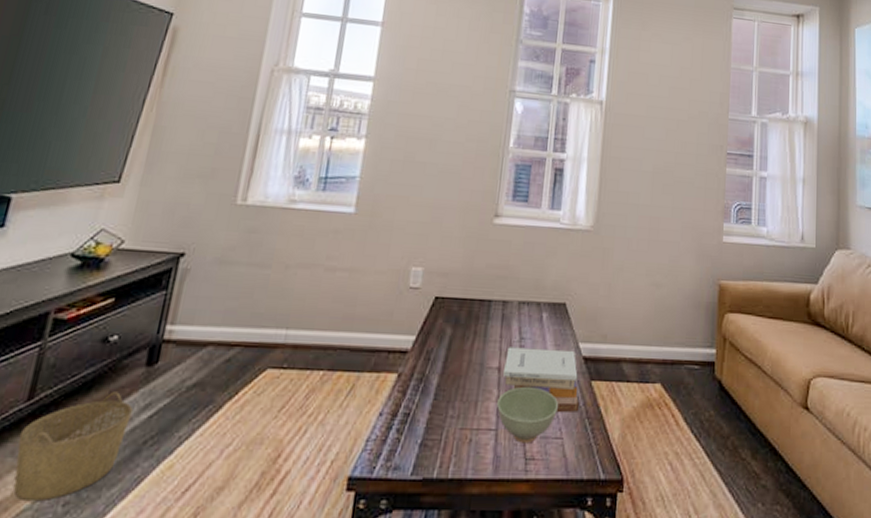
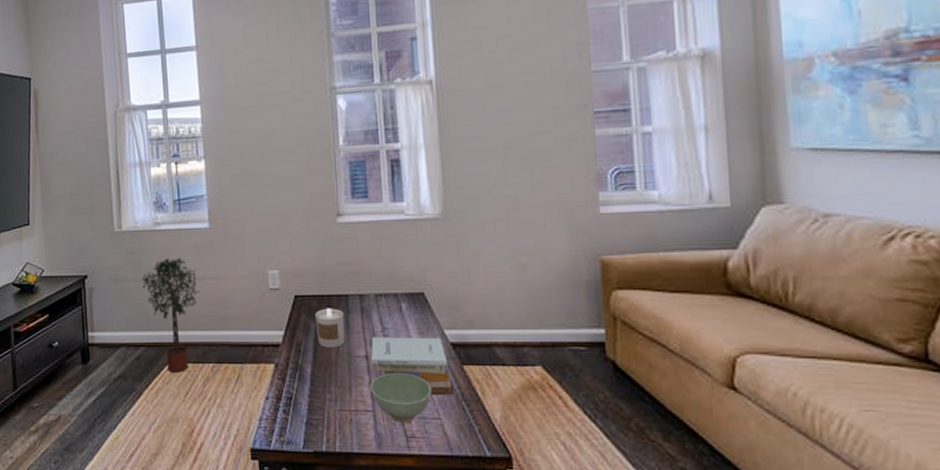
basket: present [13,391,133,502] -> none [15,383,82,460]
potted tree: none [256,242,328,381] -> present [142,257,200,372]
candle: none [450,313,484,358] -> present [315,308,346,348]

